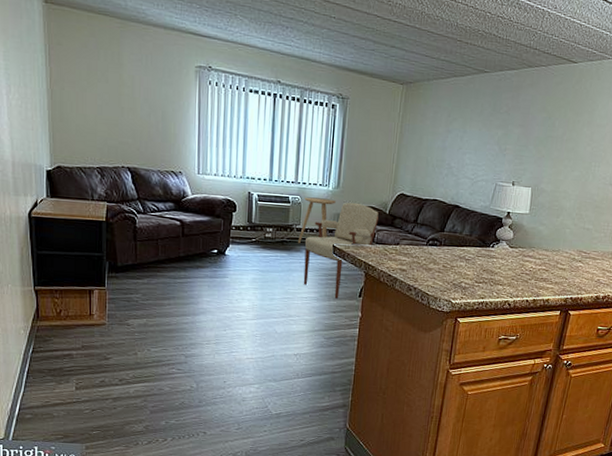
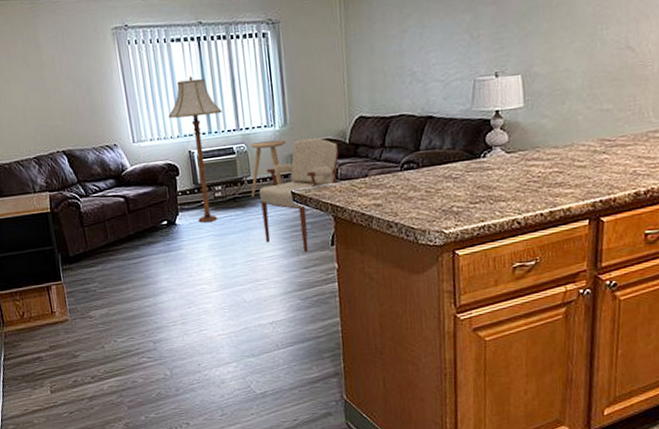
floor lamp: none [235,125,285,259] -> present [168,75,222,223]

